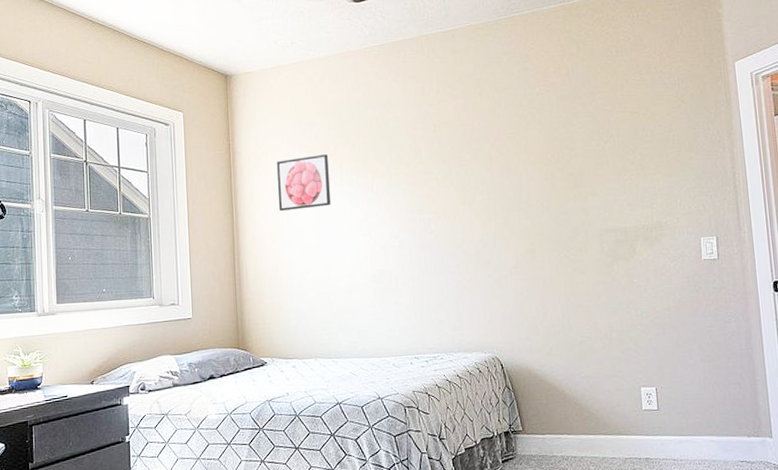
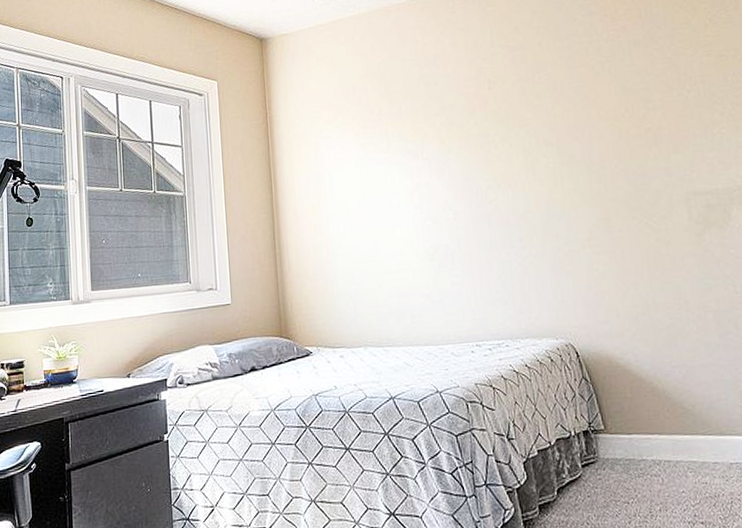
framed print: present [276,154,331,211] -> none [316,119,377,183]

